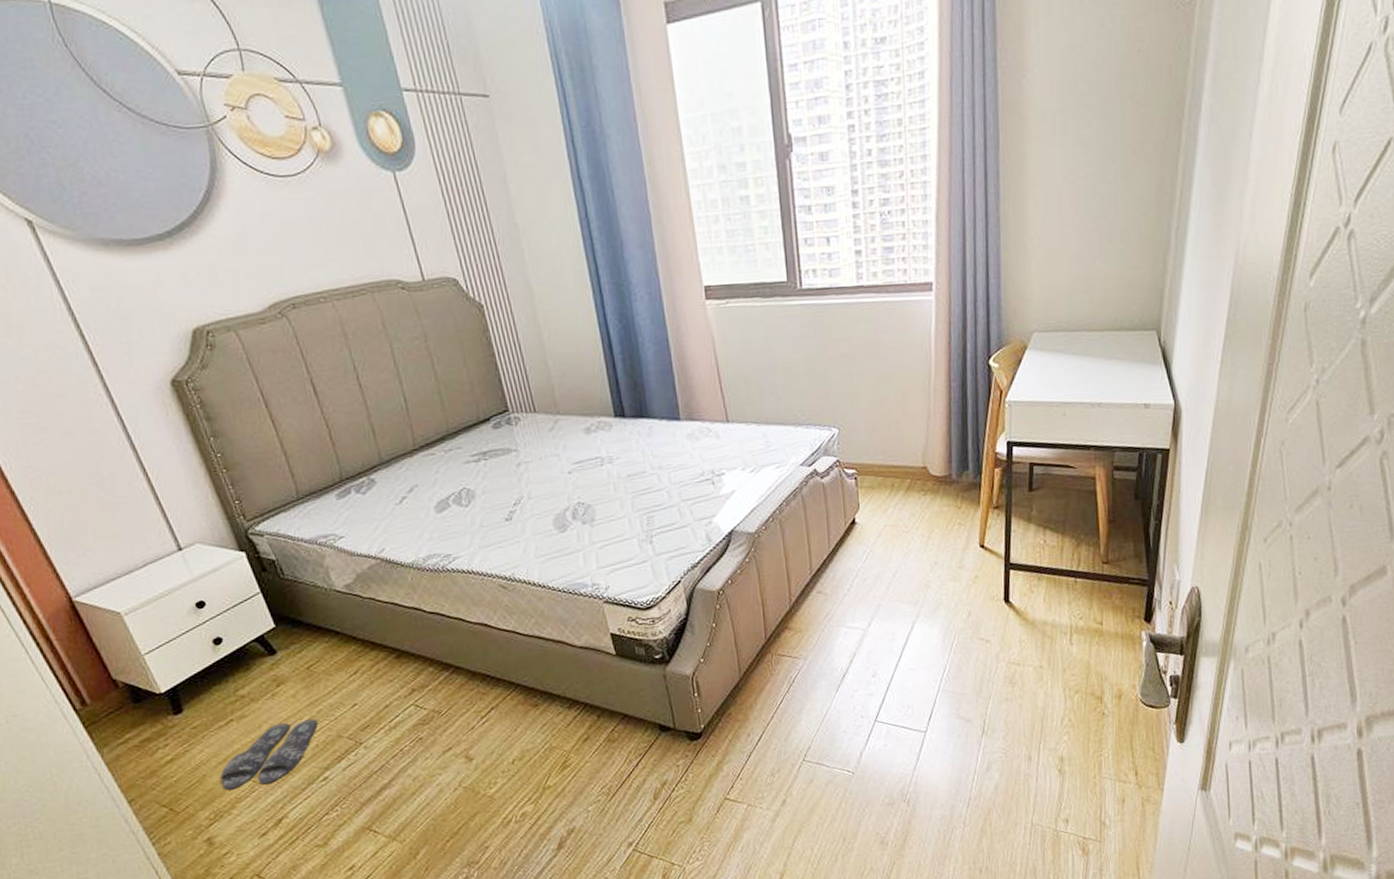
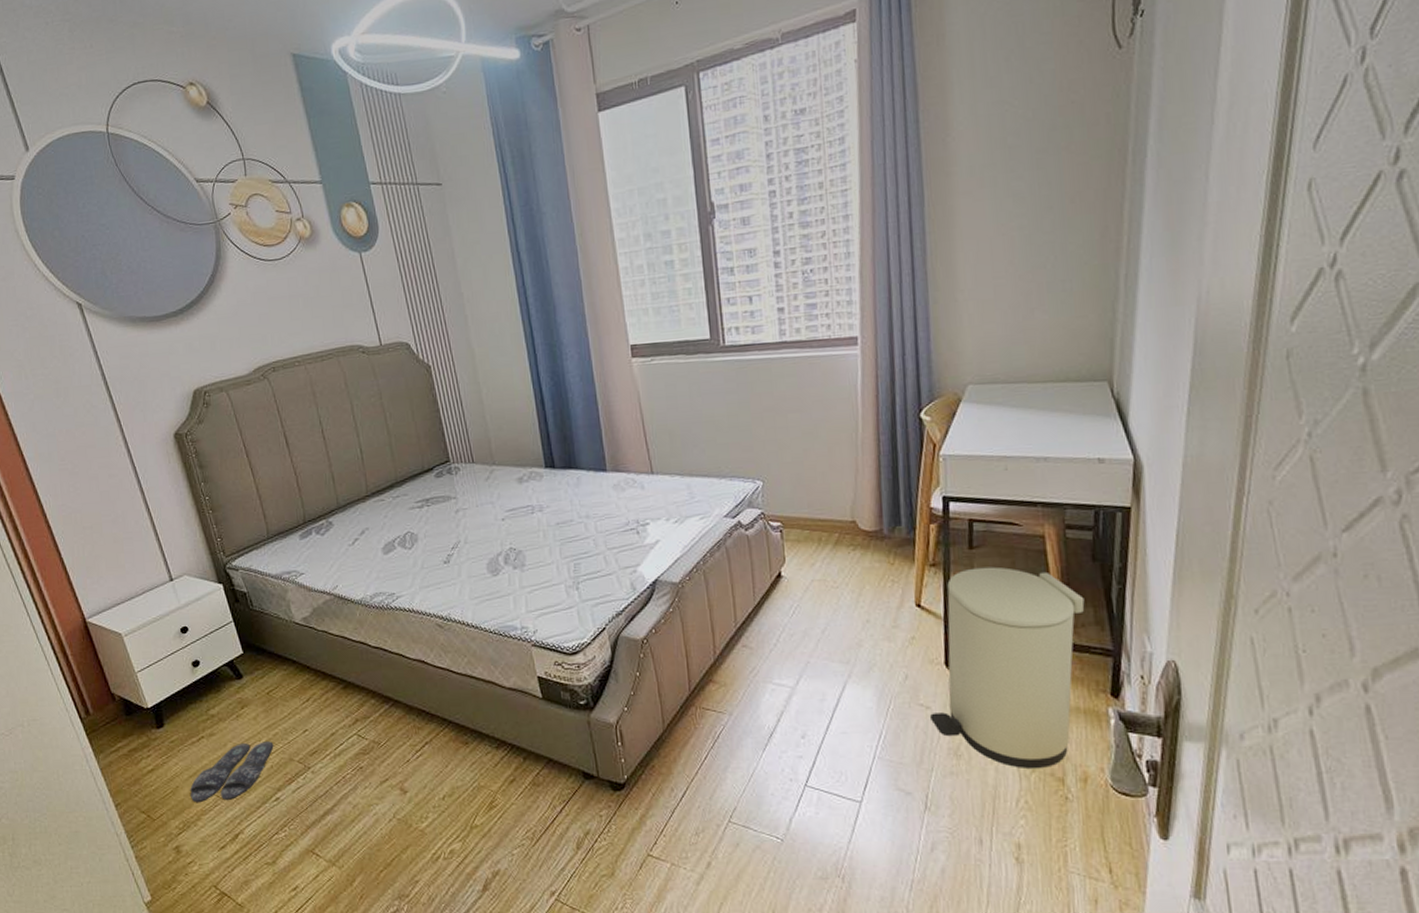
pedal bin: none [989,507,1127,691] -> present [929,566,1085,768]

